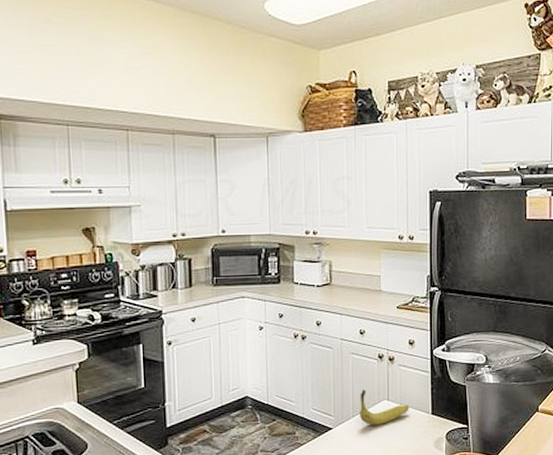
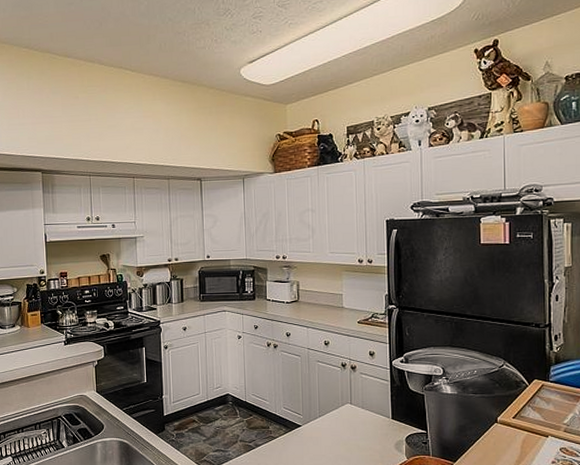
banana: present [359,390,409,425] -> none [324,393,371,425]

